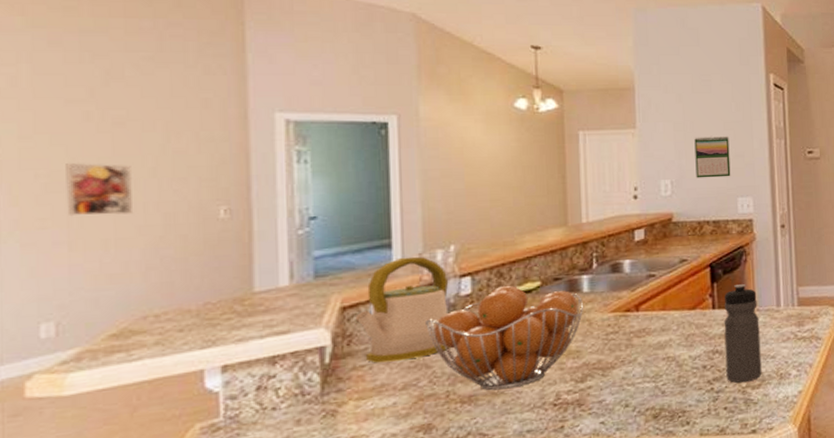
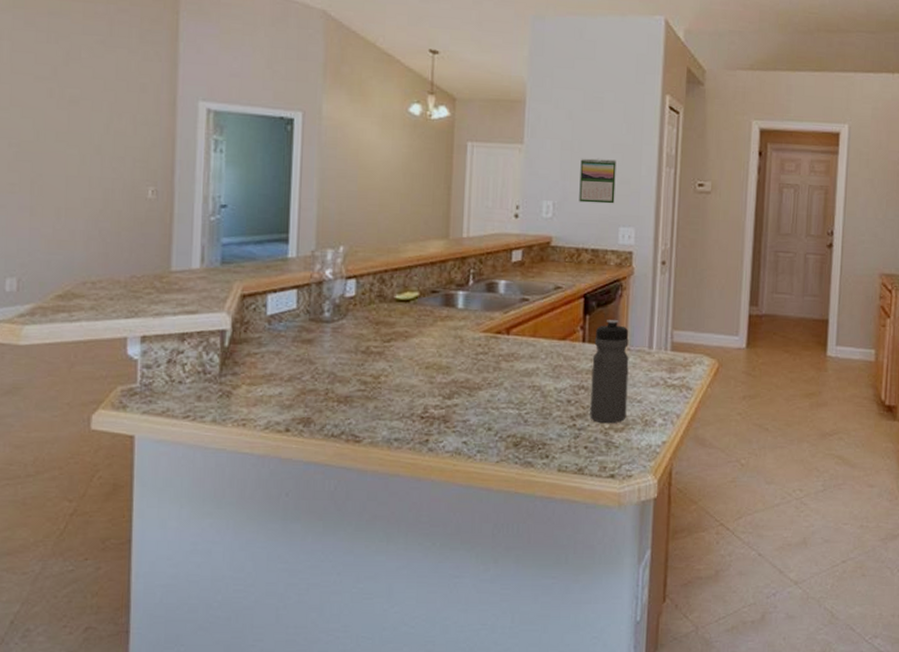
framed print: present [66,163,133,217] -> none [31,135,82,187]
kettle: present [355,257,450,363] -> none [253,253,336,353]
fruit basket: present [426,285,584,391] -> none [313,292,458,395]

